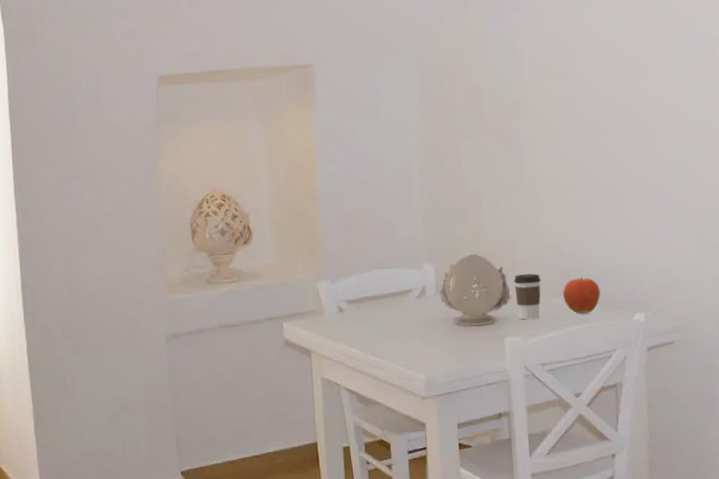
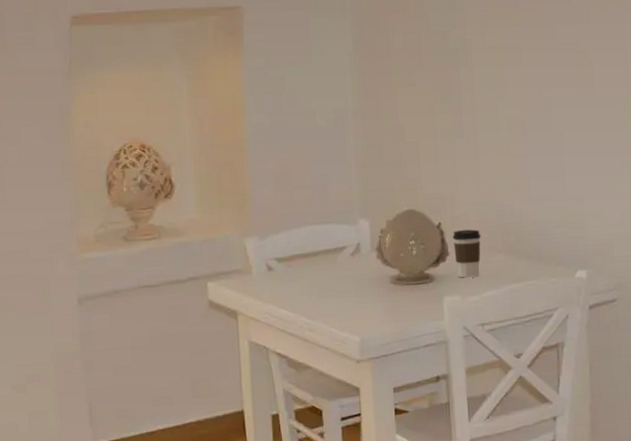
fruit: present [563,277,601,313] -> none [503,233,542,271]

